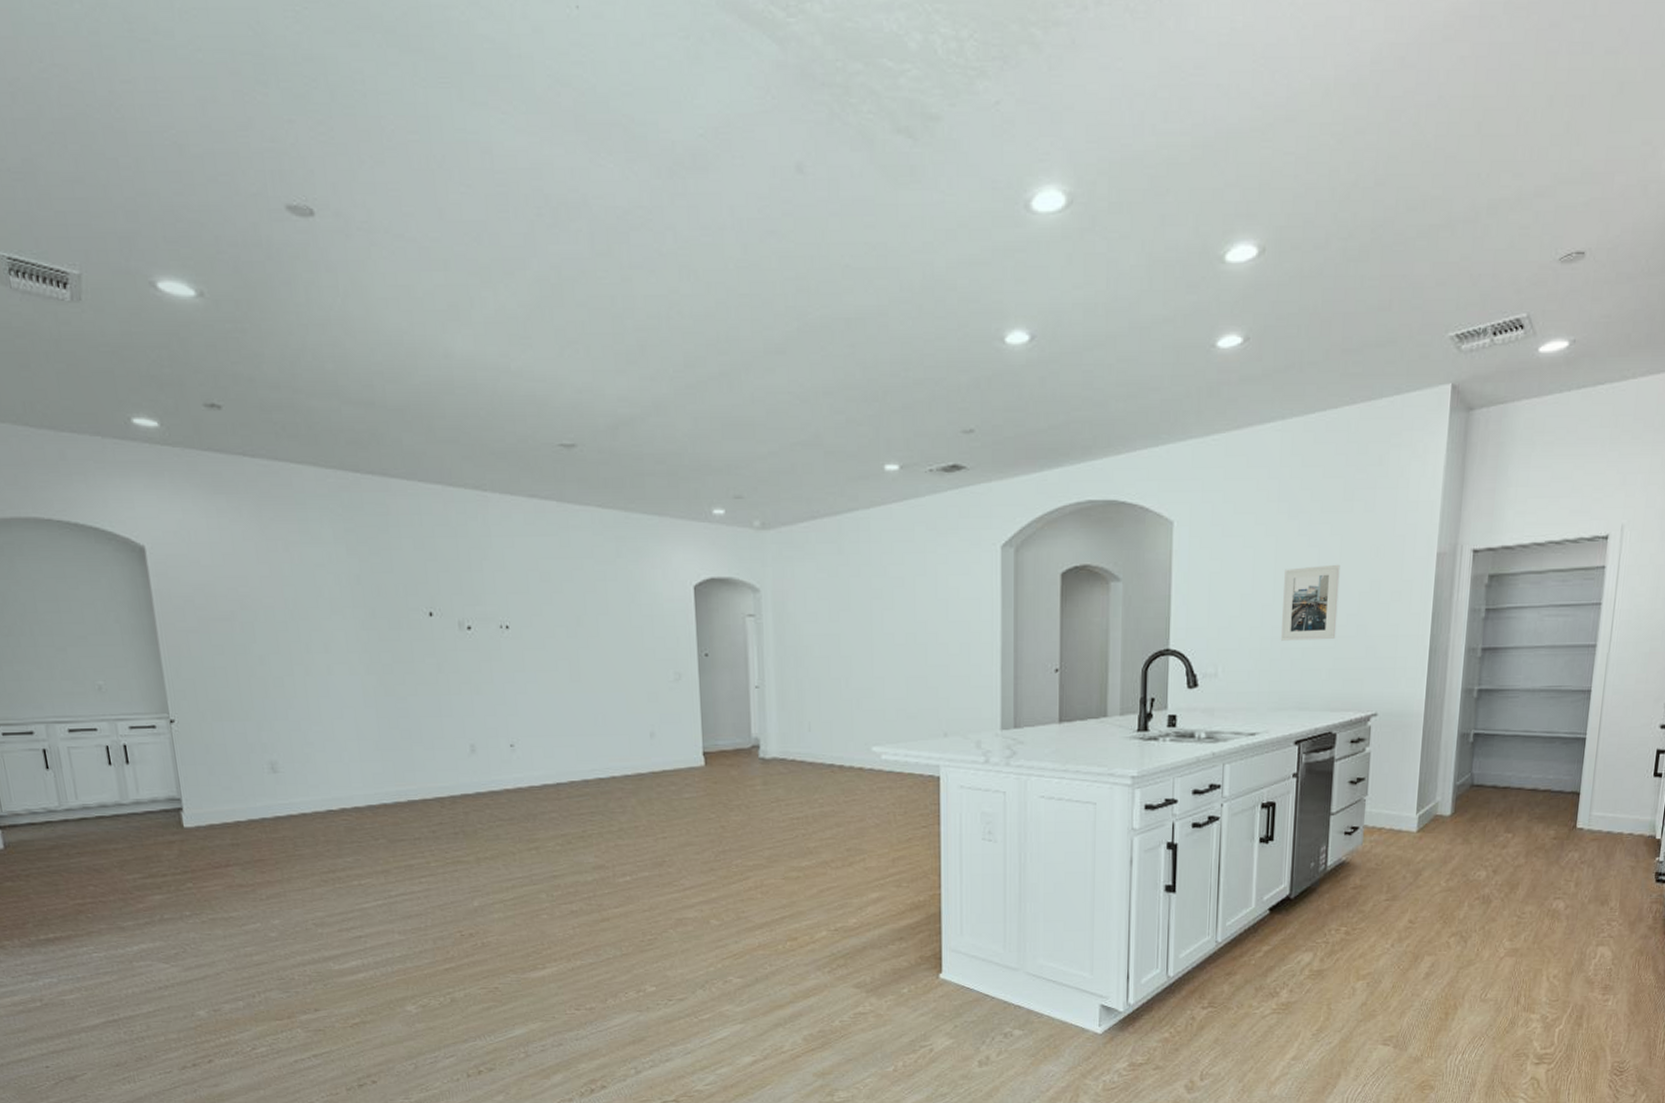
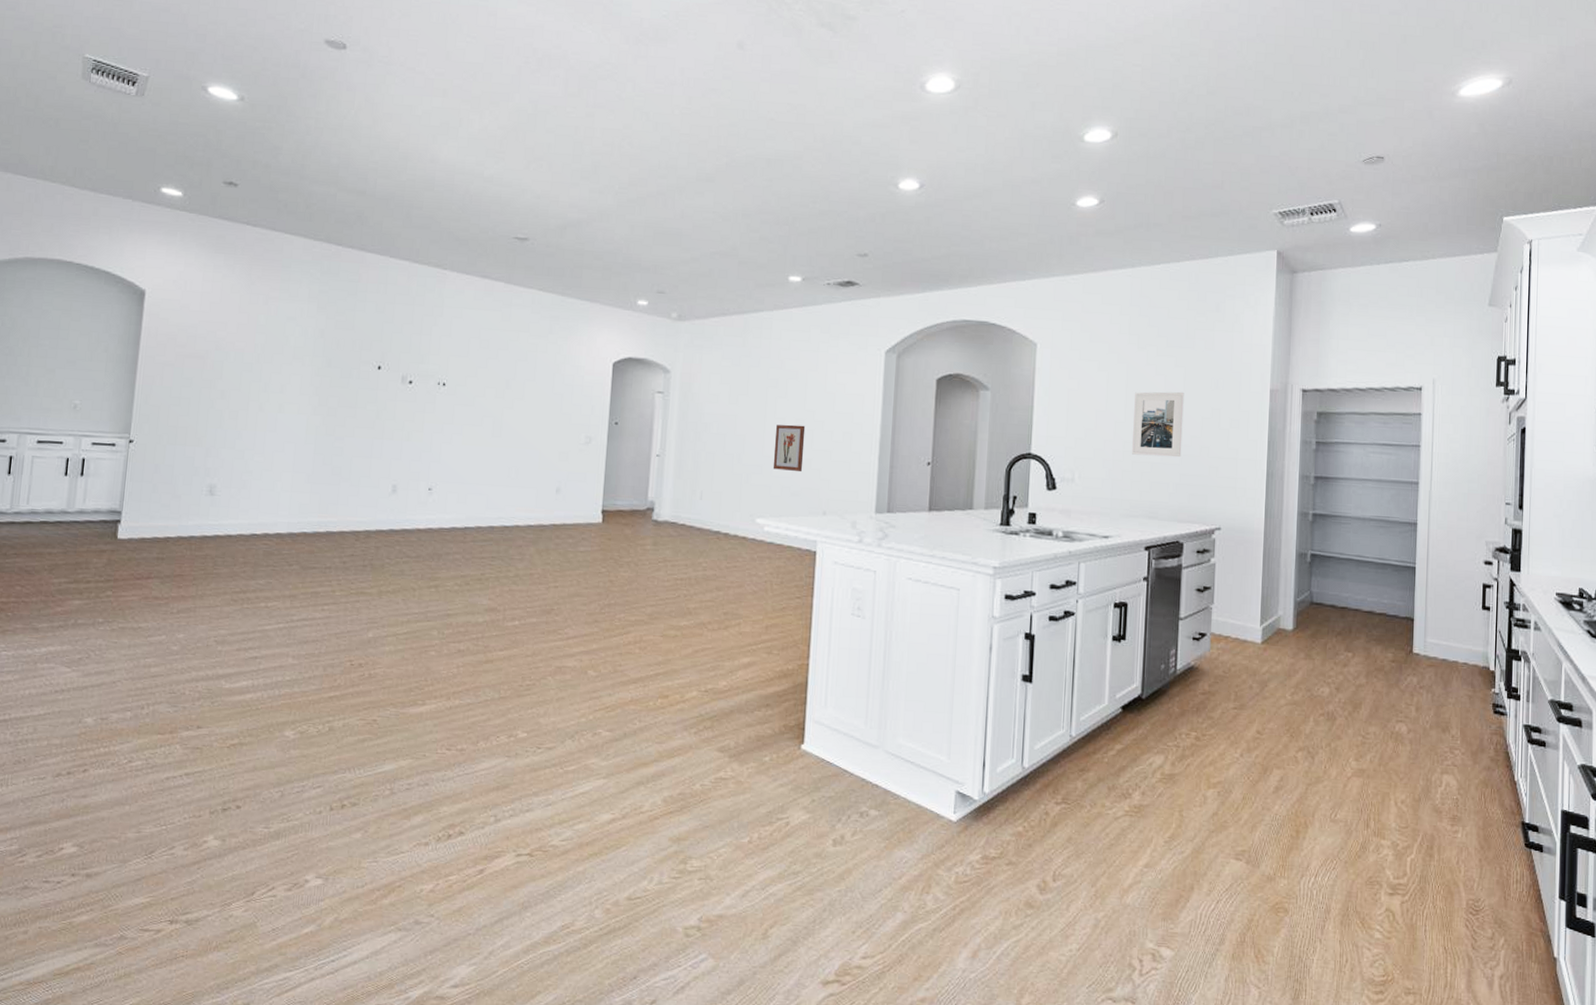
wall art: none [884,639,918,692] -> present [772,424,806,471]

